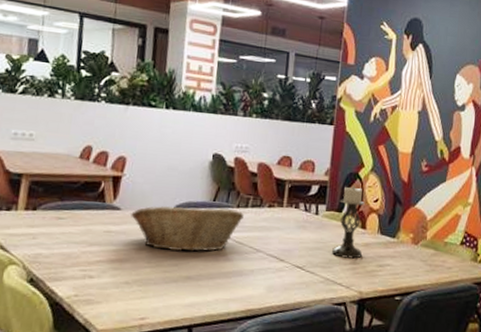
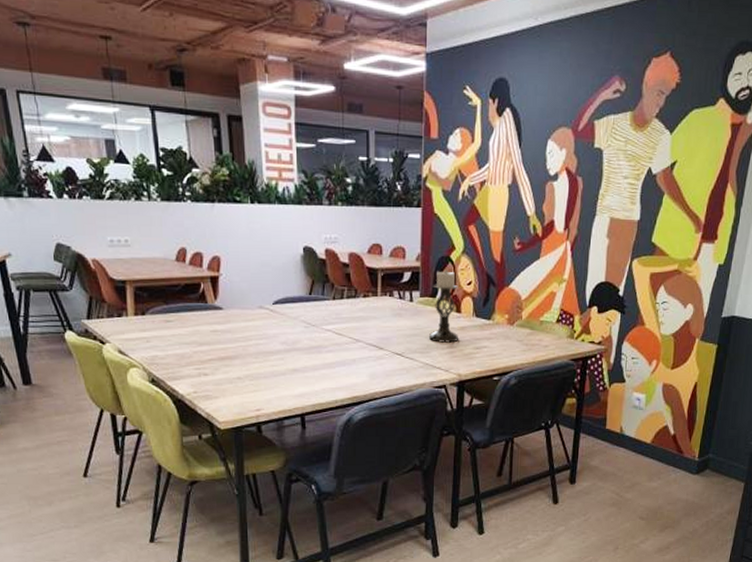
fruit basket: present [131,206,244,252] -> none [233,301,340,345]

